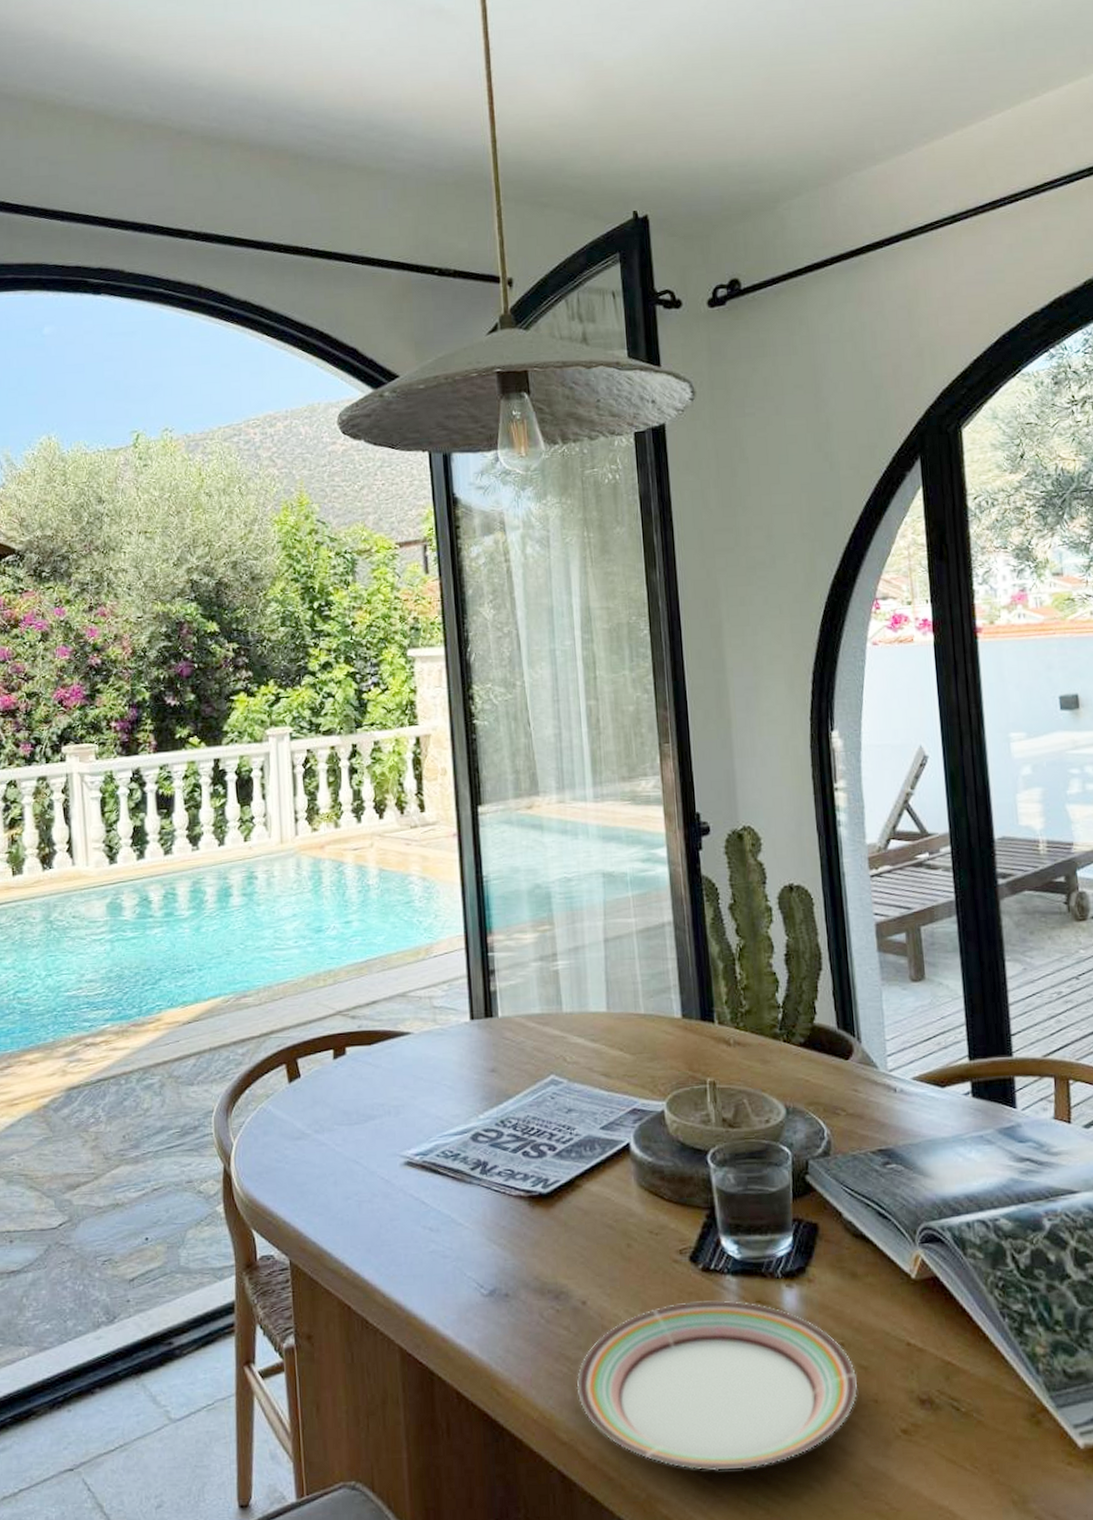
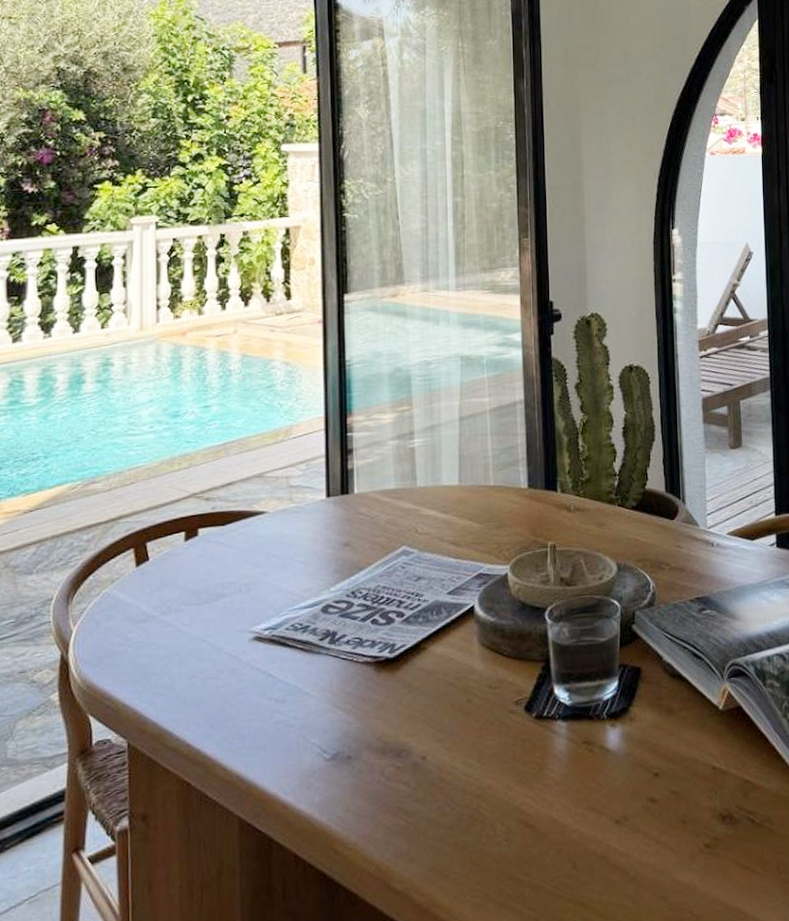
plate: present [576,1300,857,1471] -> none [413,743,668,902]

